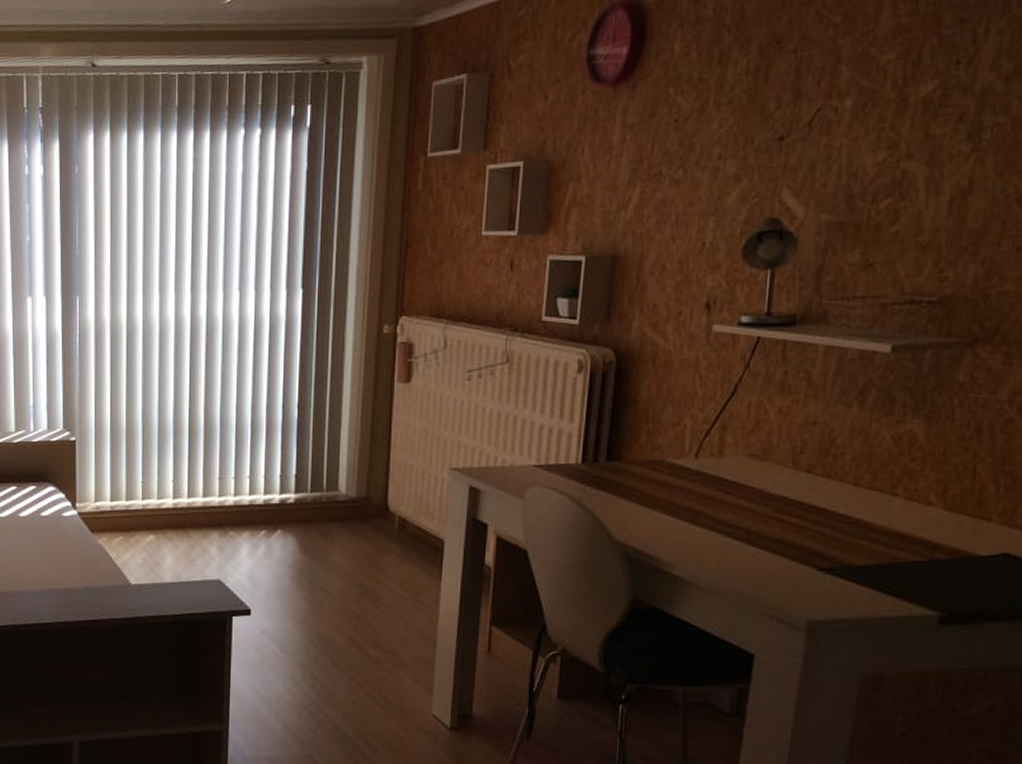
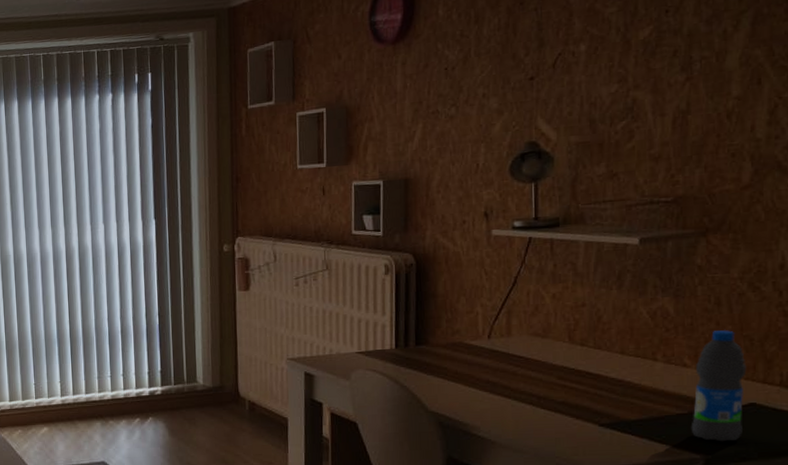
water bottle: none [928,463,1004,598] -> present [690,330,747,442]

